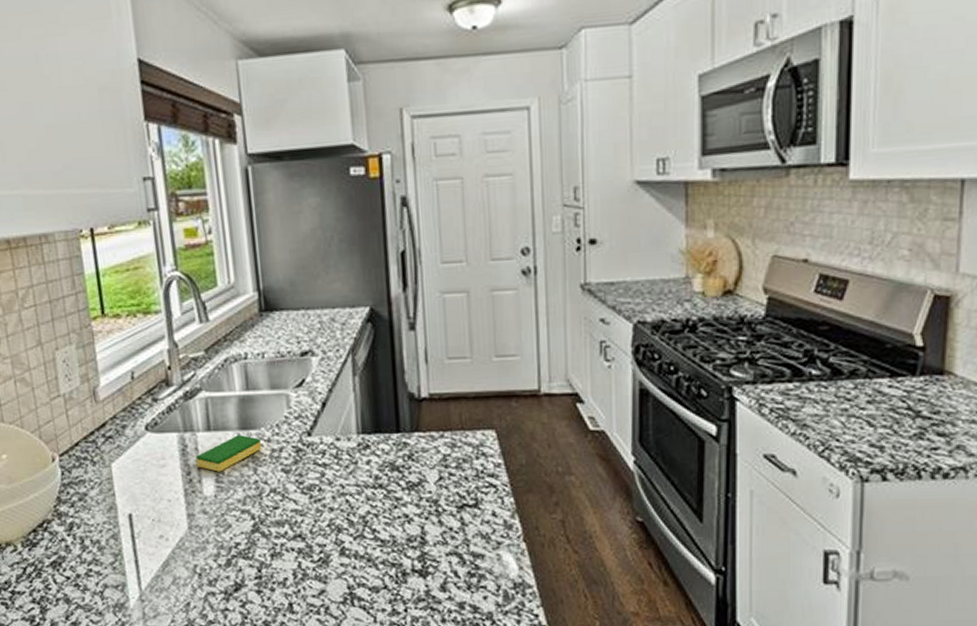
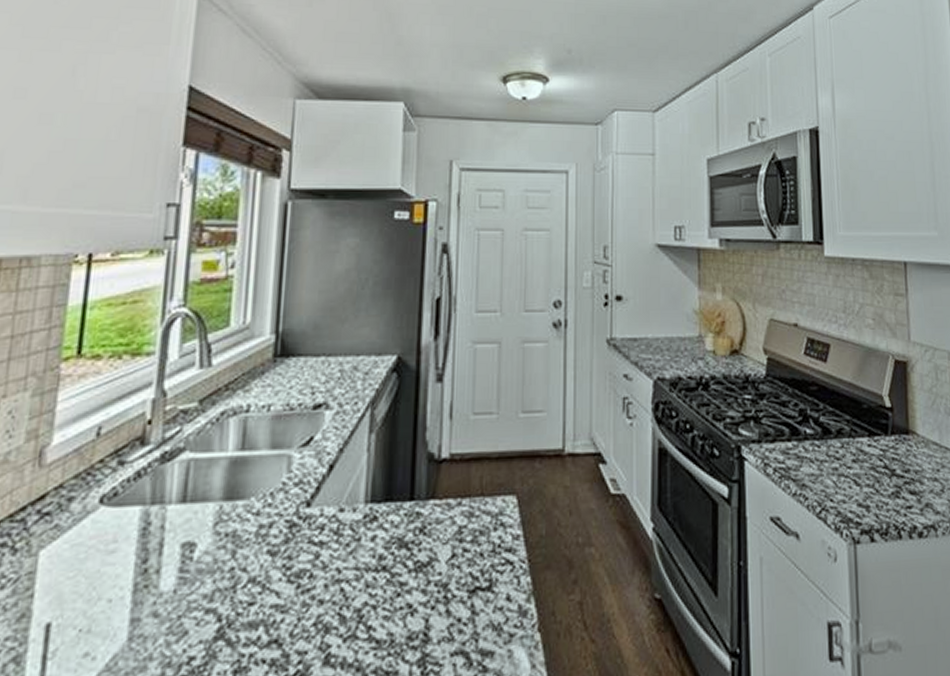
dish sponge: present [195,435,261,472] -> none [158,507,247,558]

